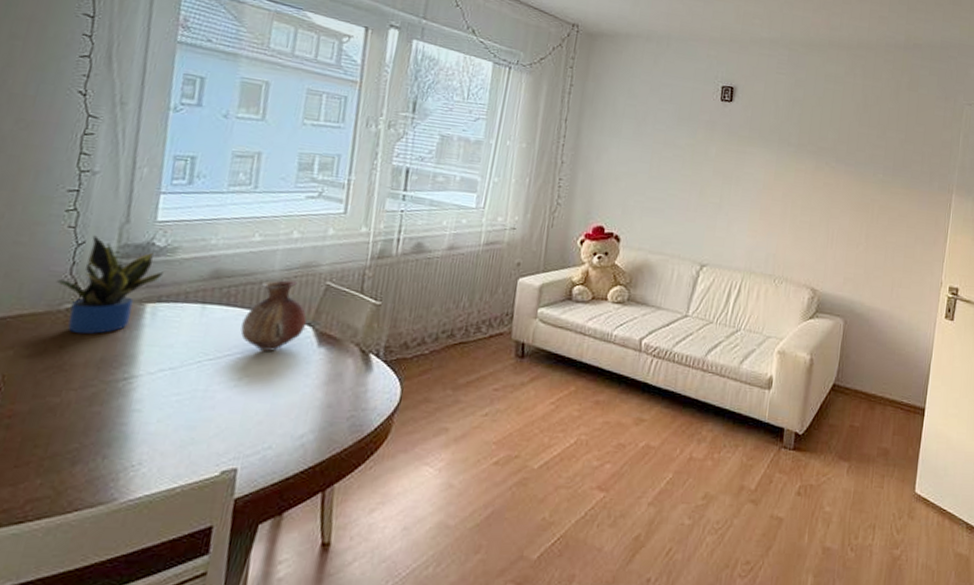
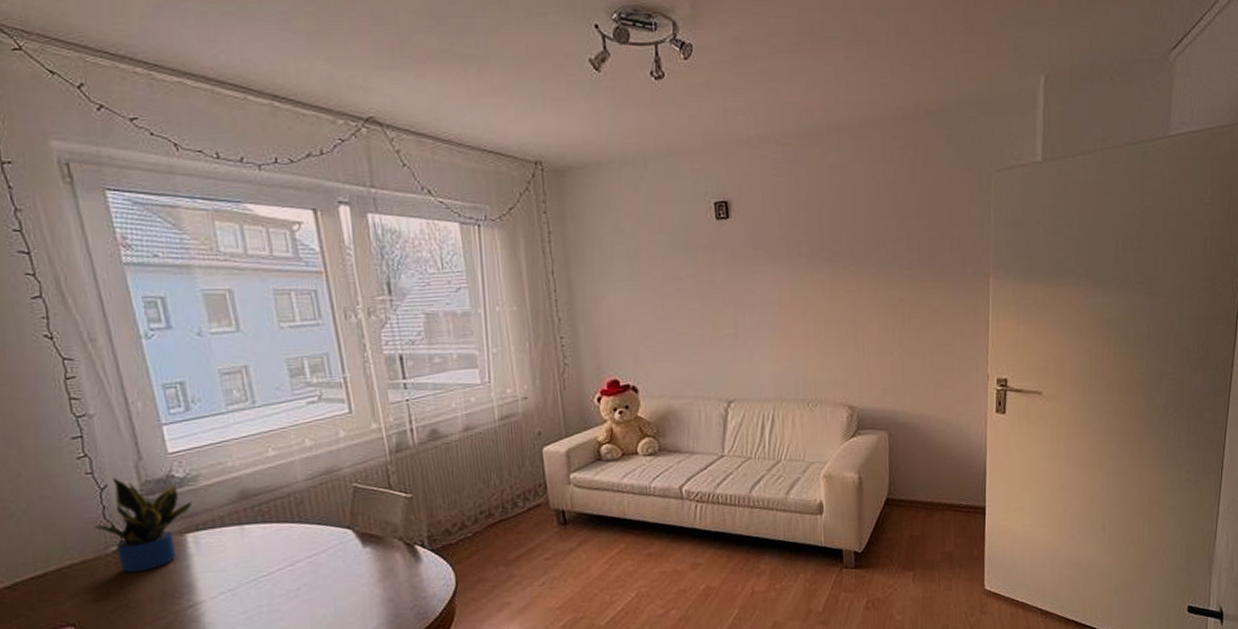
vase: present [240,280,307,351] -> none [283,488,346,560]

